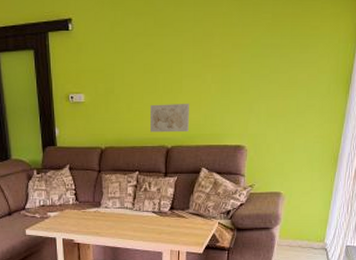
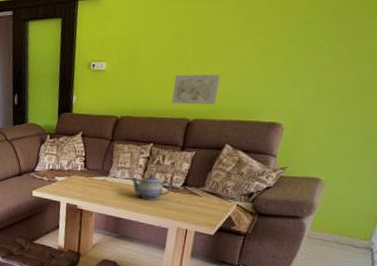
teapot: none [122,201,160,226] -> present [130,174,172,200]

